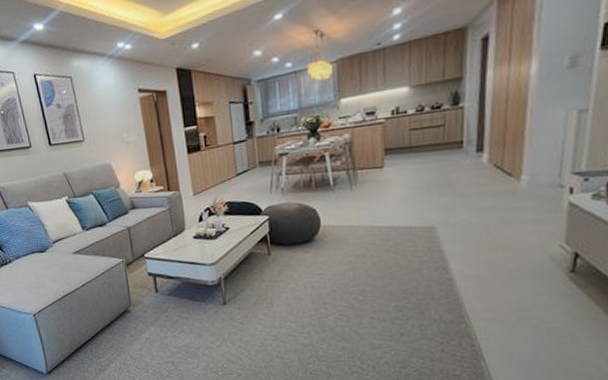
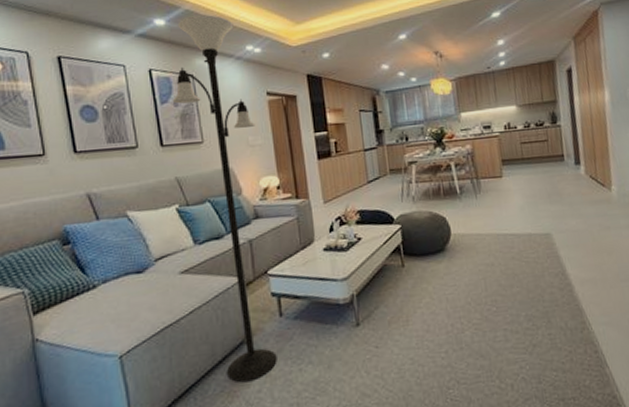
floor lamp: none [54,14,155,341] -> present [172,15,277,382]

